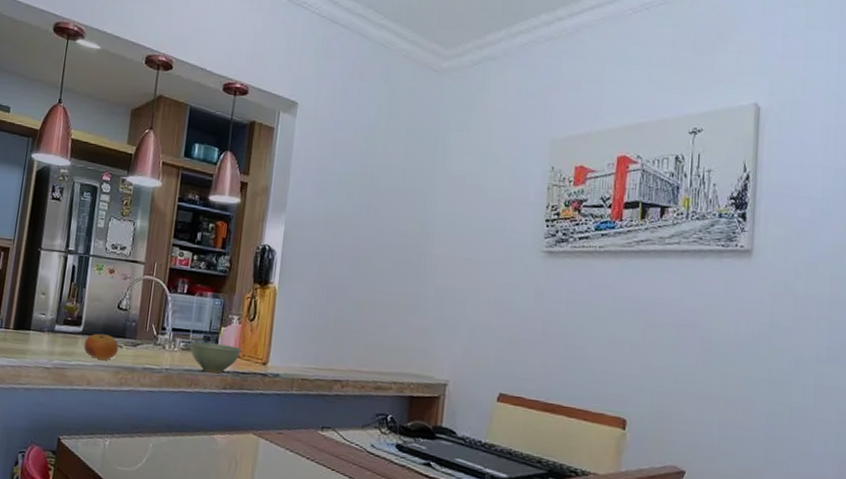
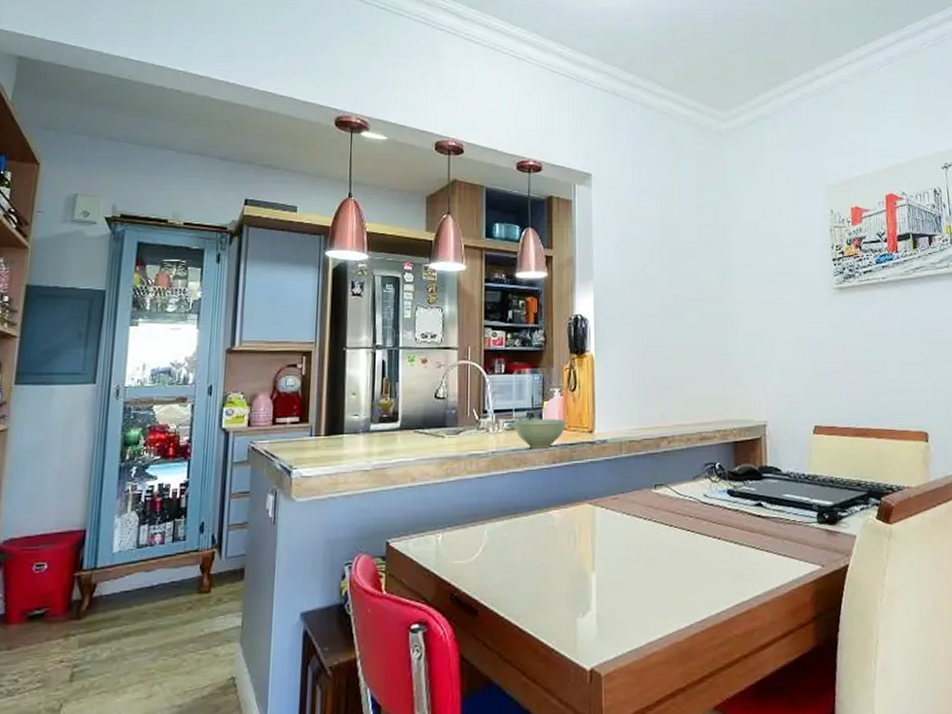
fruit: present [83,333,119,361] -> none [403,426,440,454]

